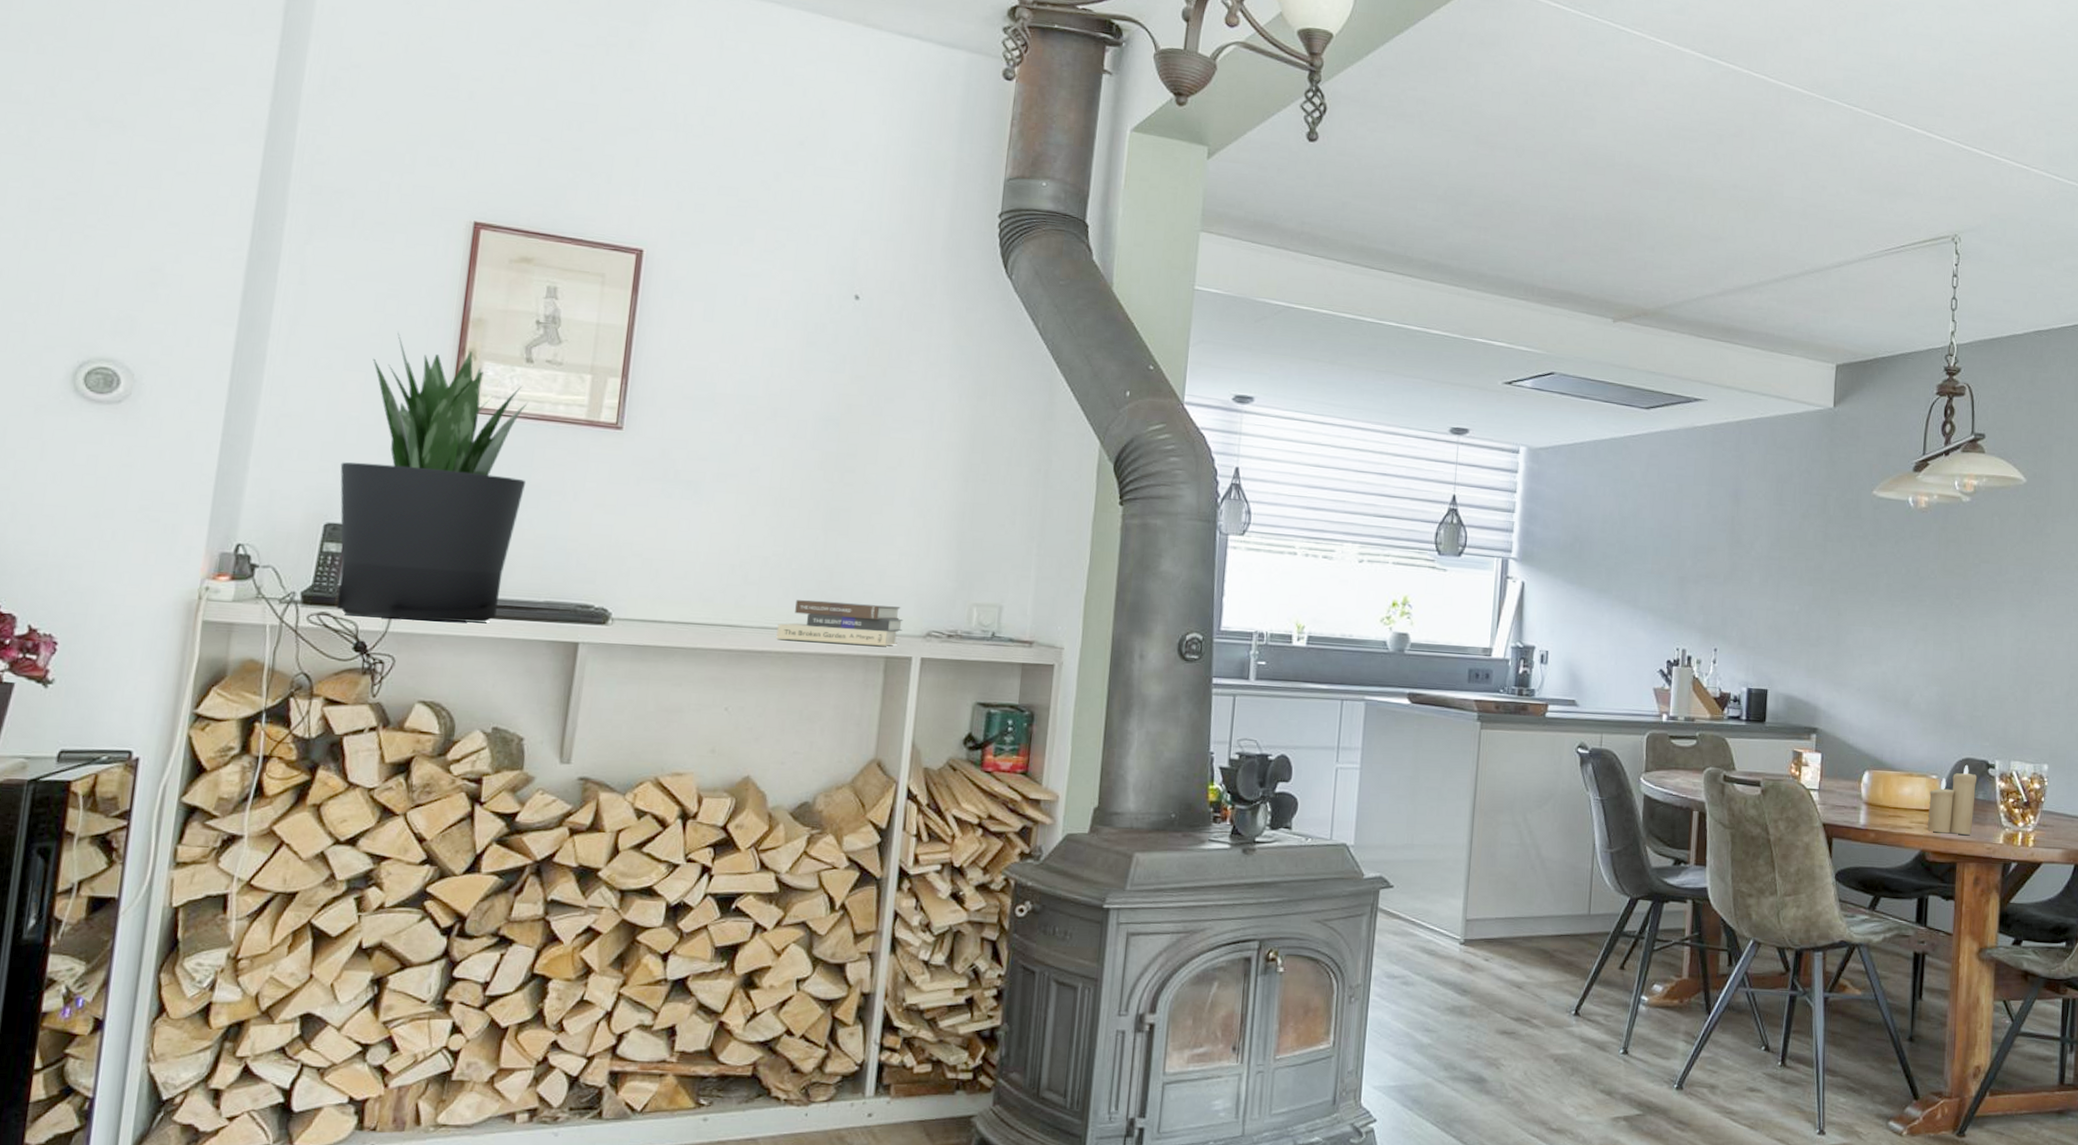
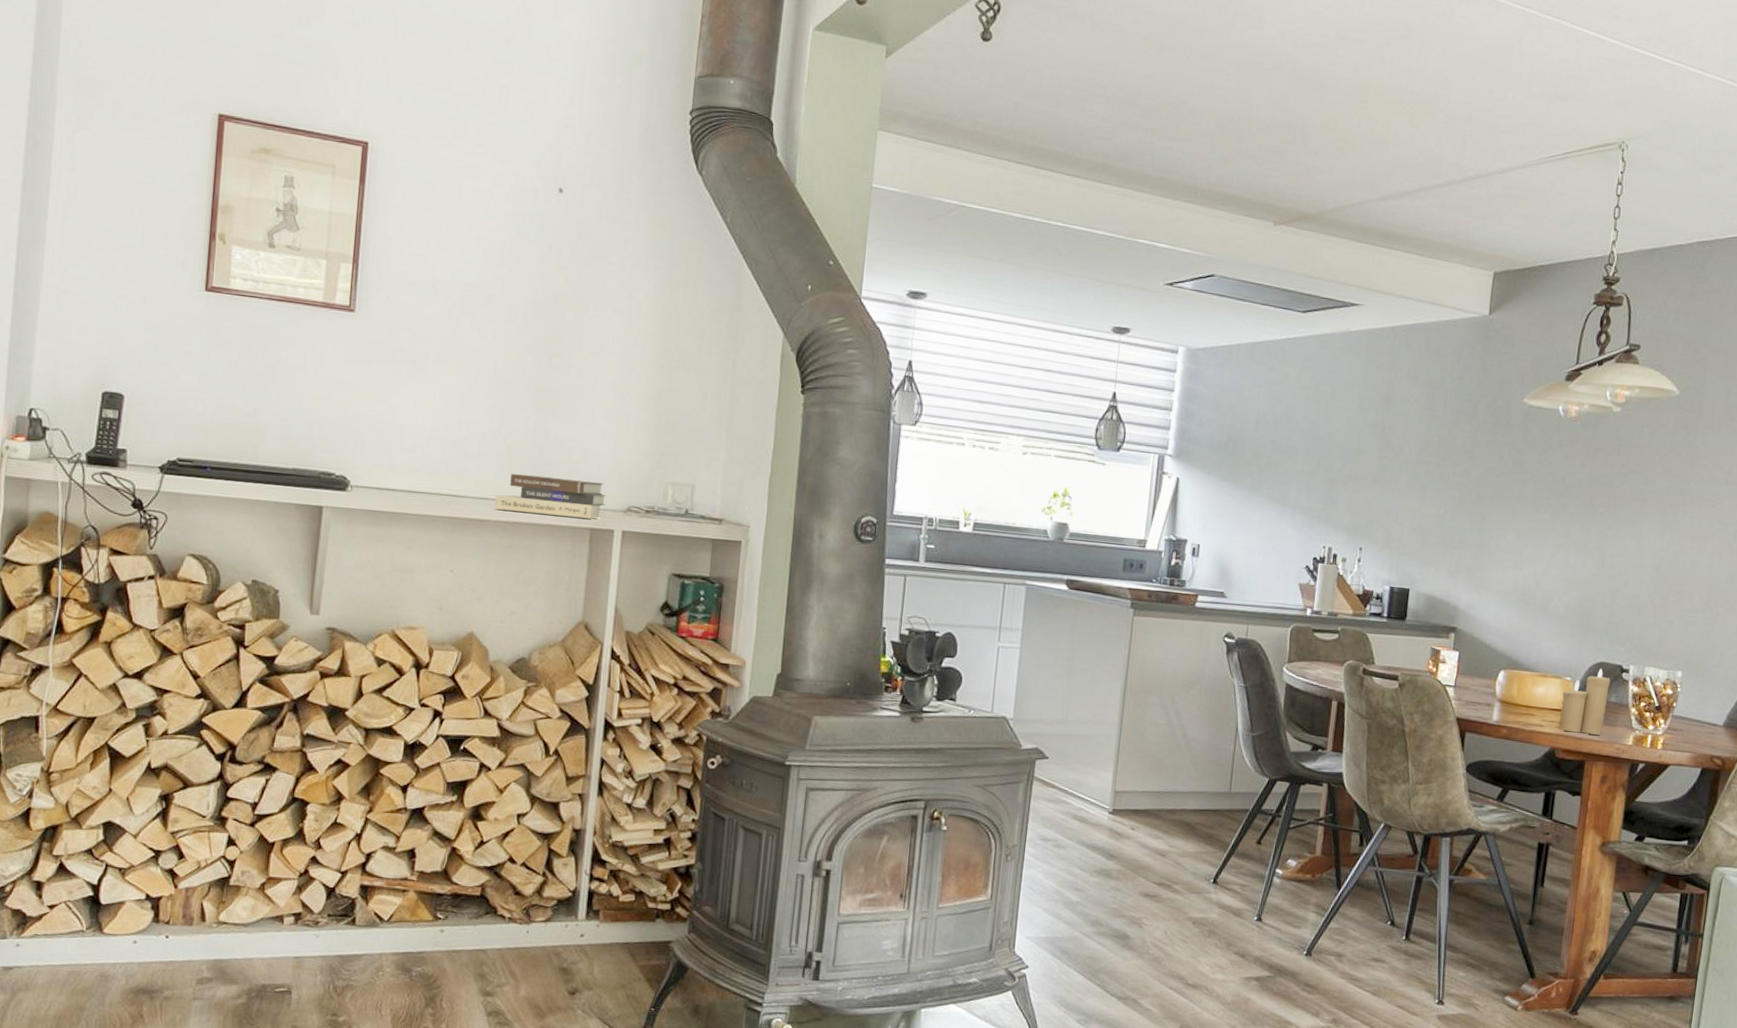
planter: present [337,332,528,623] -> none [113,217,273,486]

